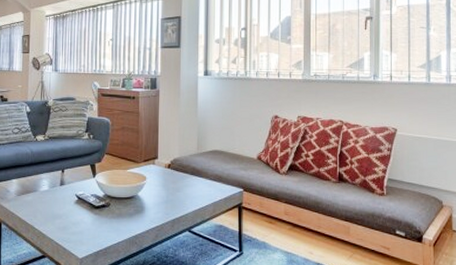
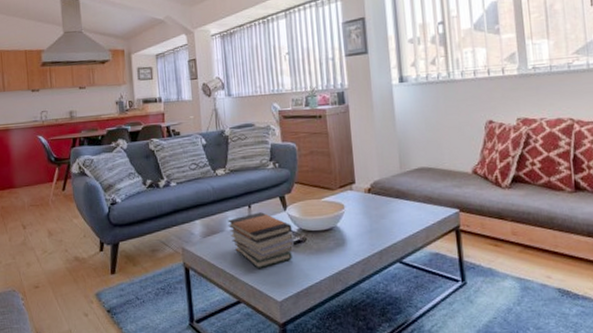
book stack: none [41,177,100,227] -> present [227,212,295,268]

